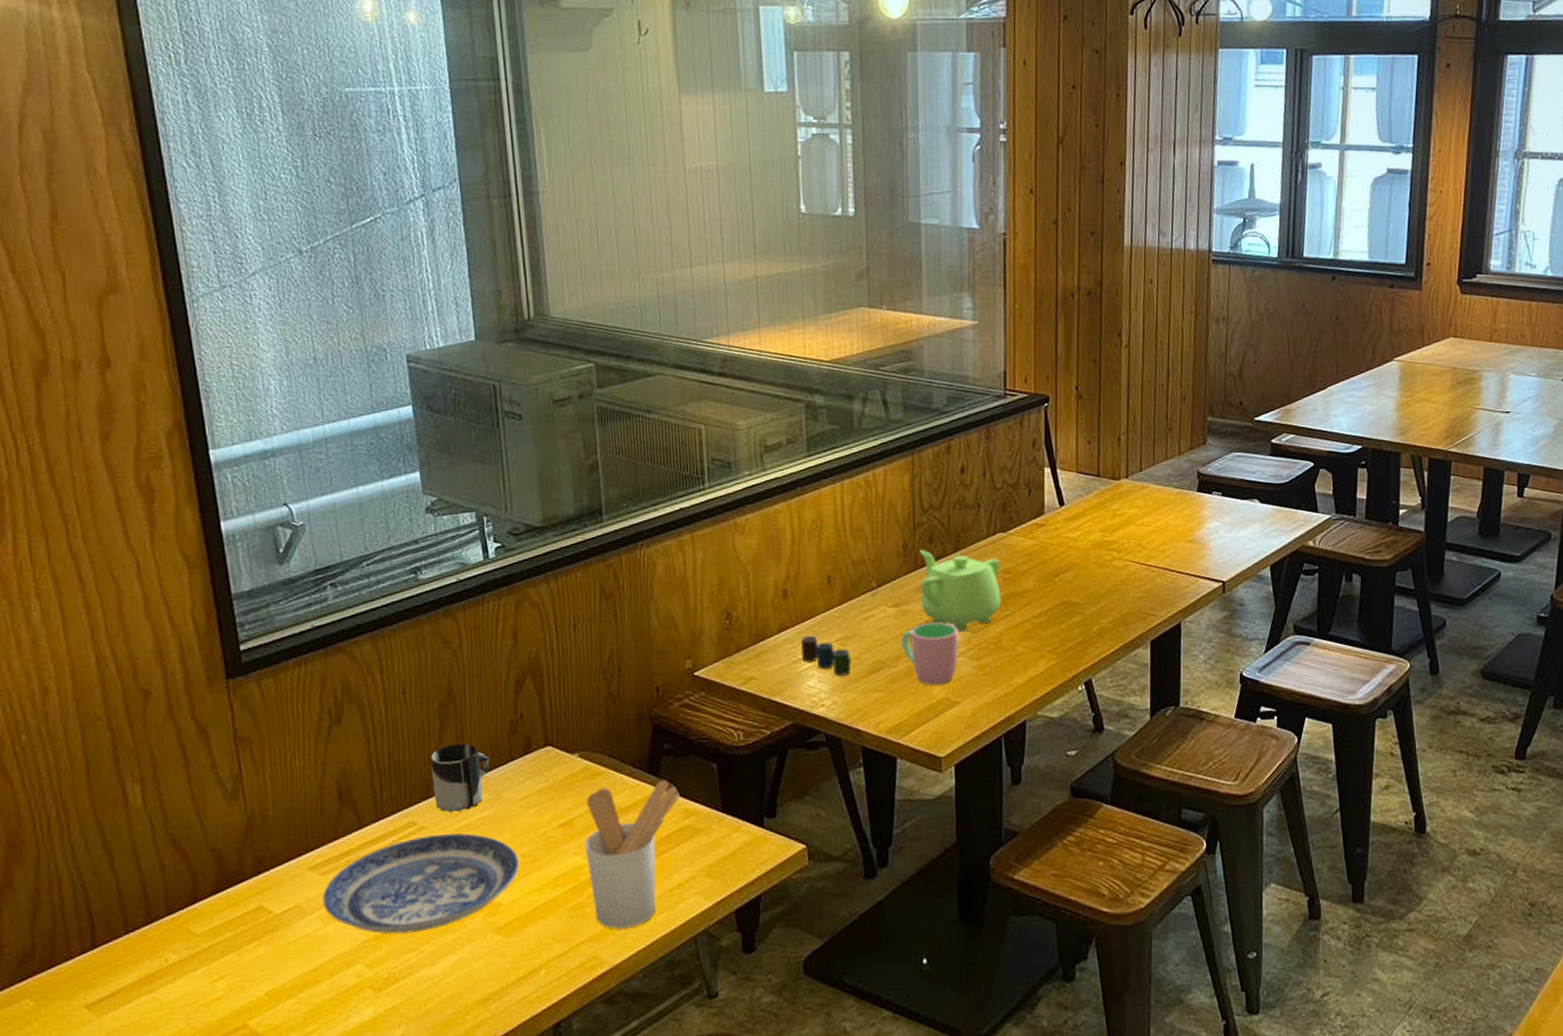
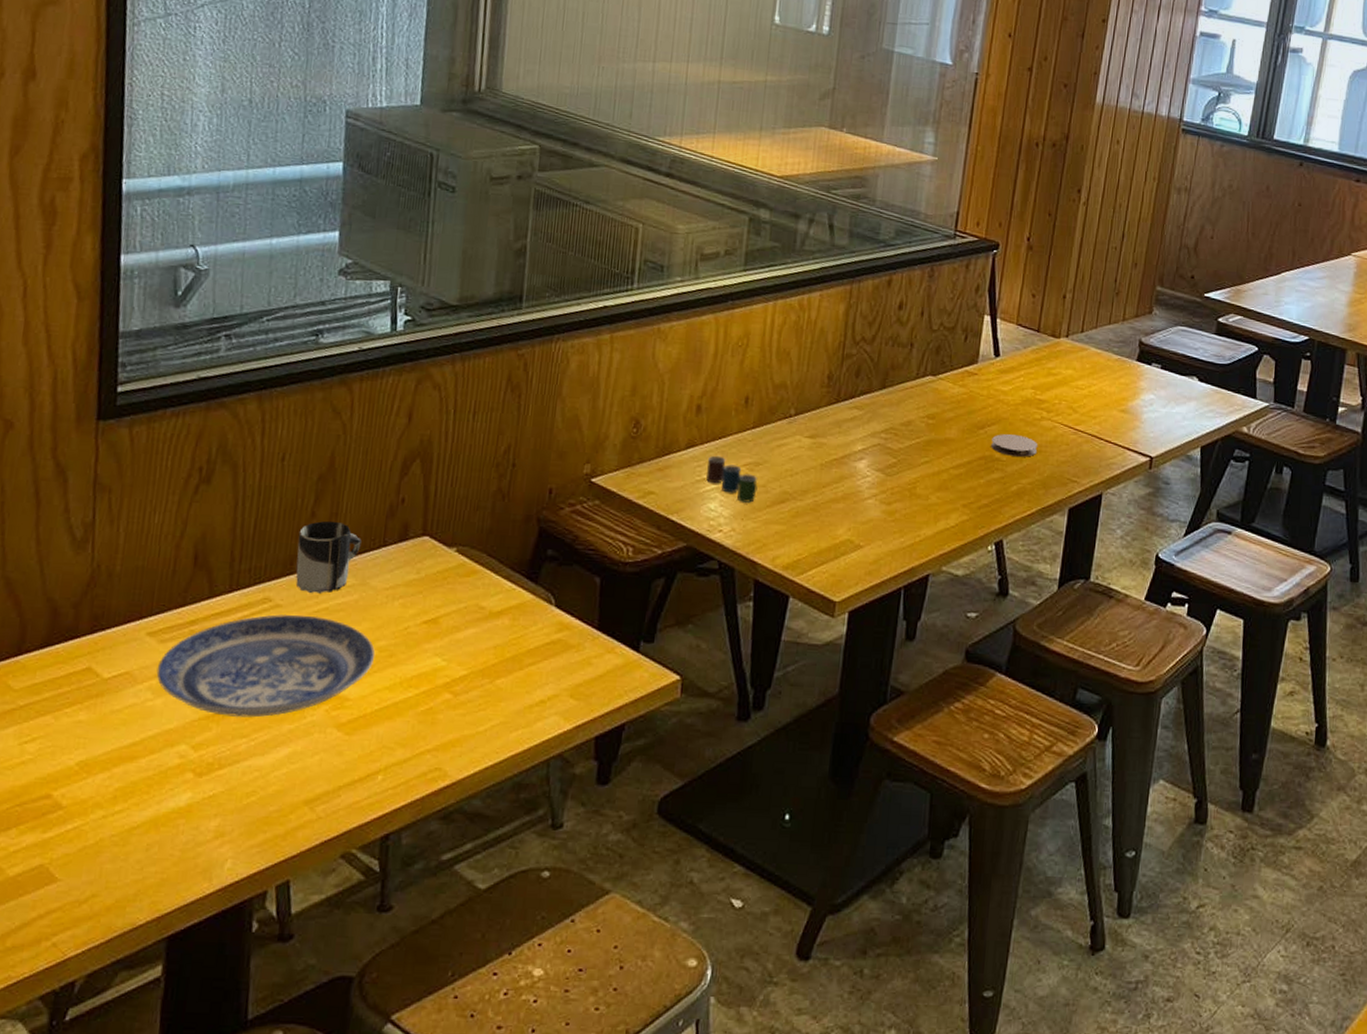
utensil holder: present [584,780,680,929] -> none [446,587,556,742]
cup: present [901,622,959,685] -> none [811,459,873,526]
teapot: present [919,549,1001,632] -> none [838,382,926,473]
coaster: none [1068,578,1113,599] -> present [991,434,1038,457]

